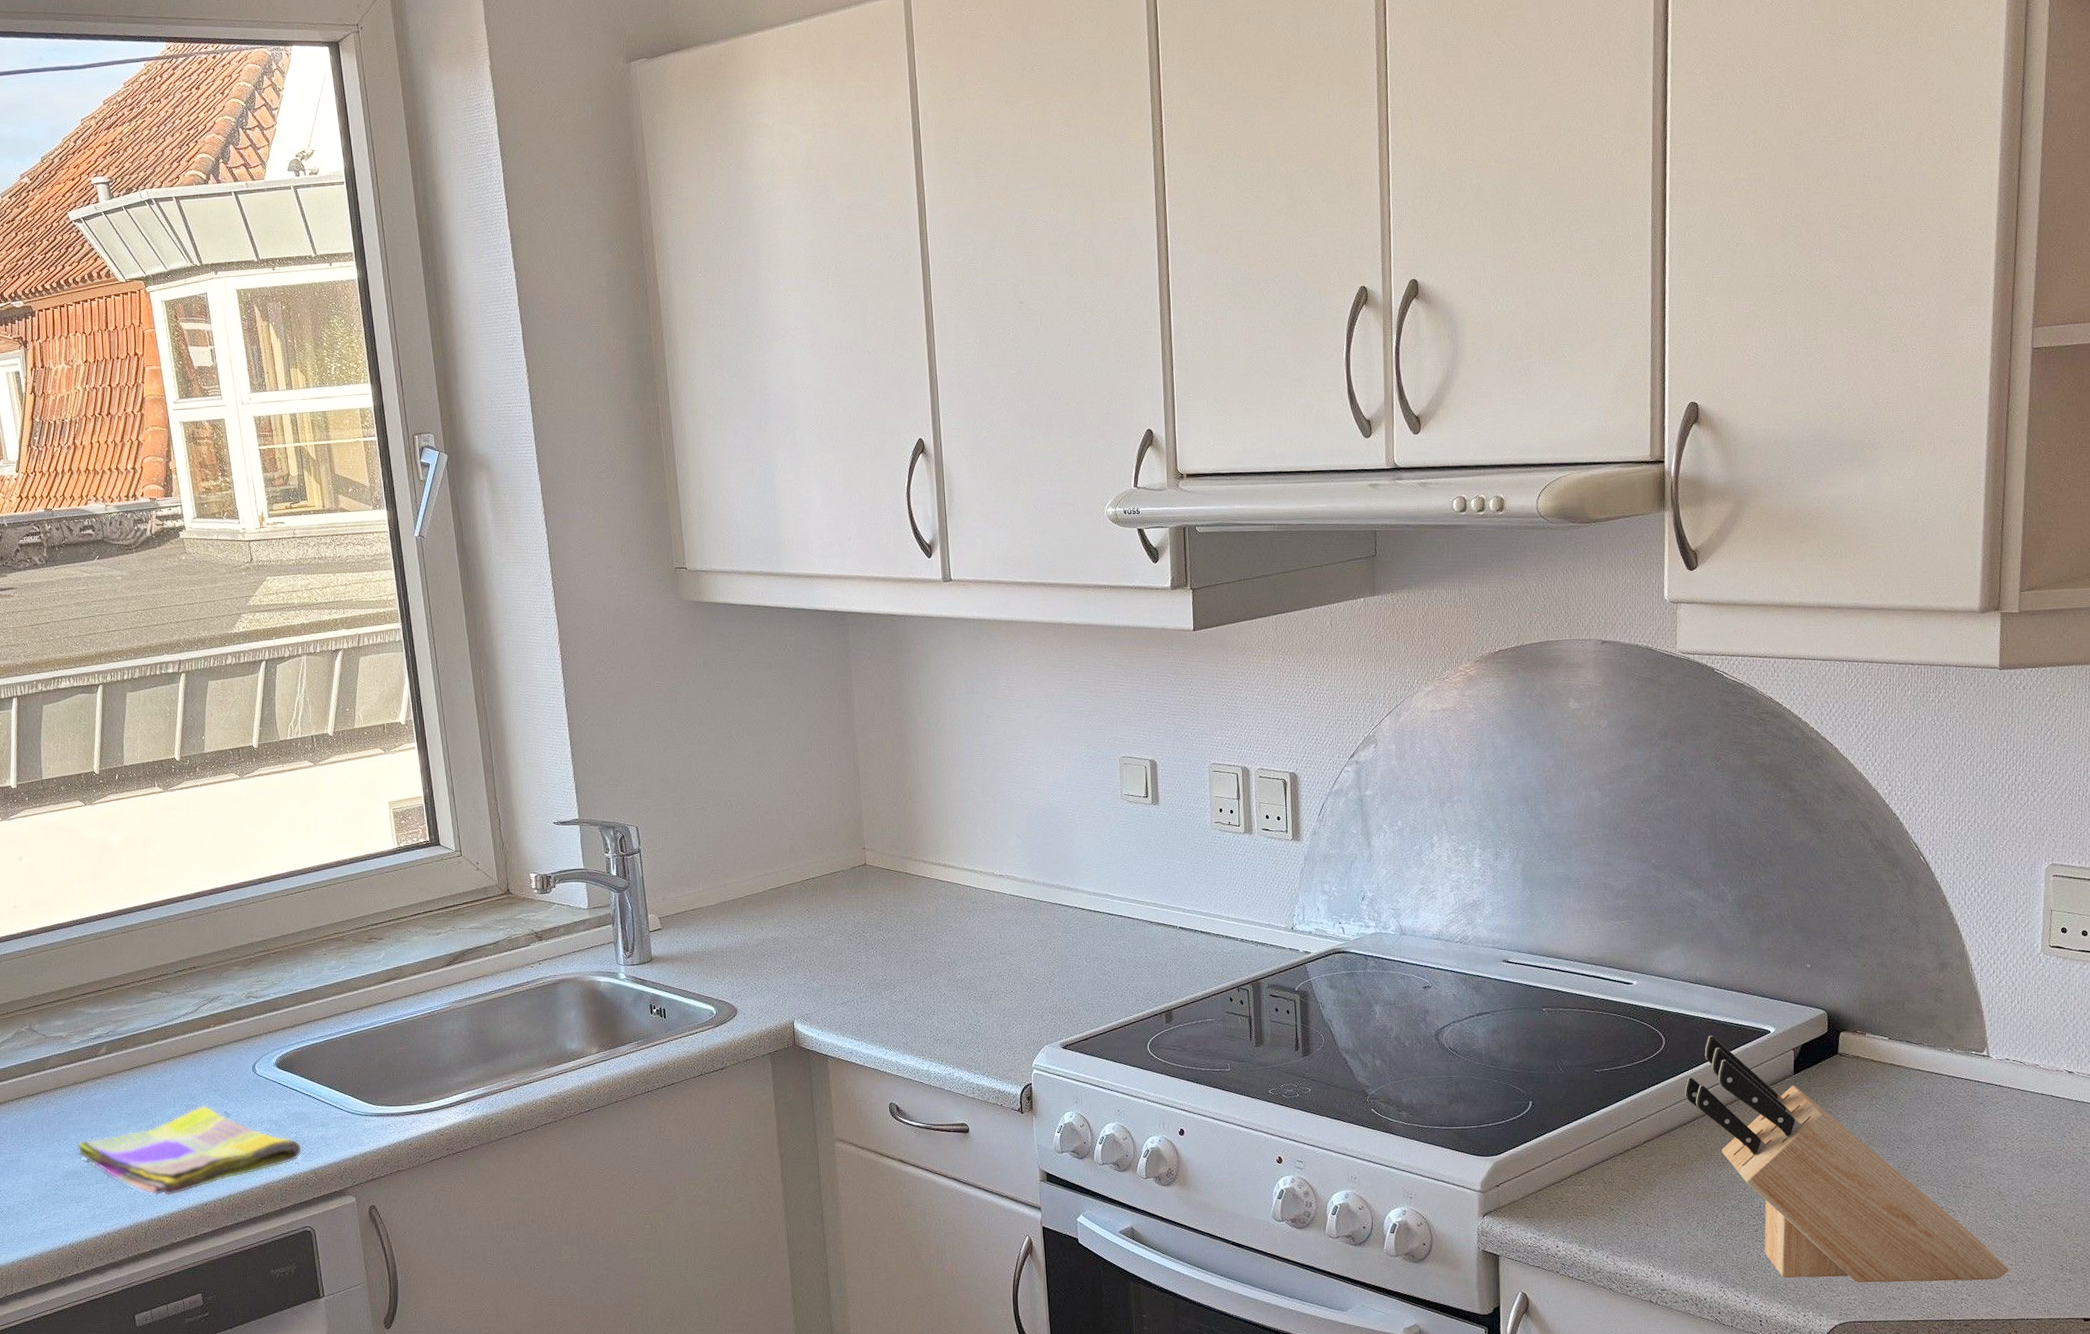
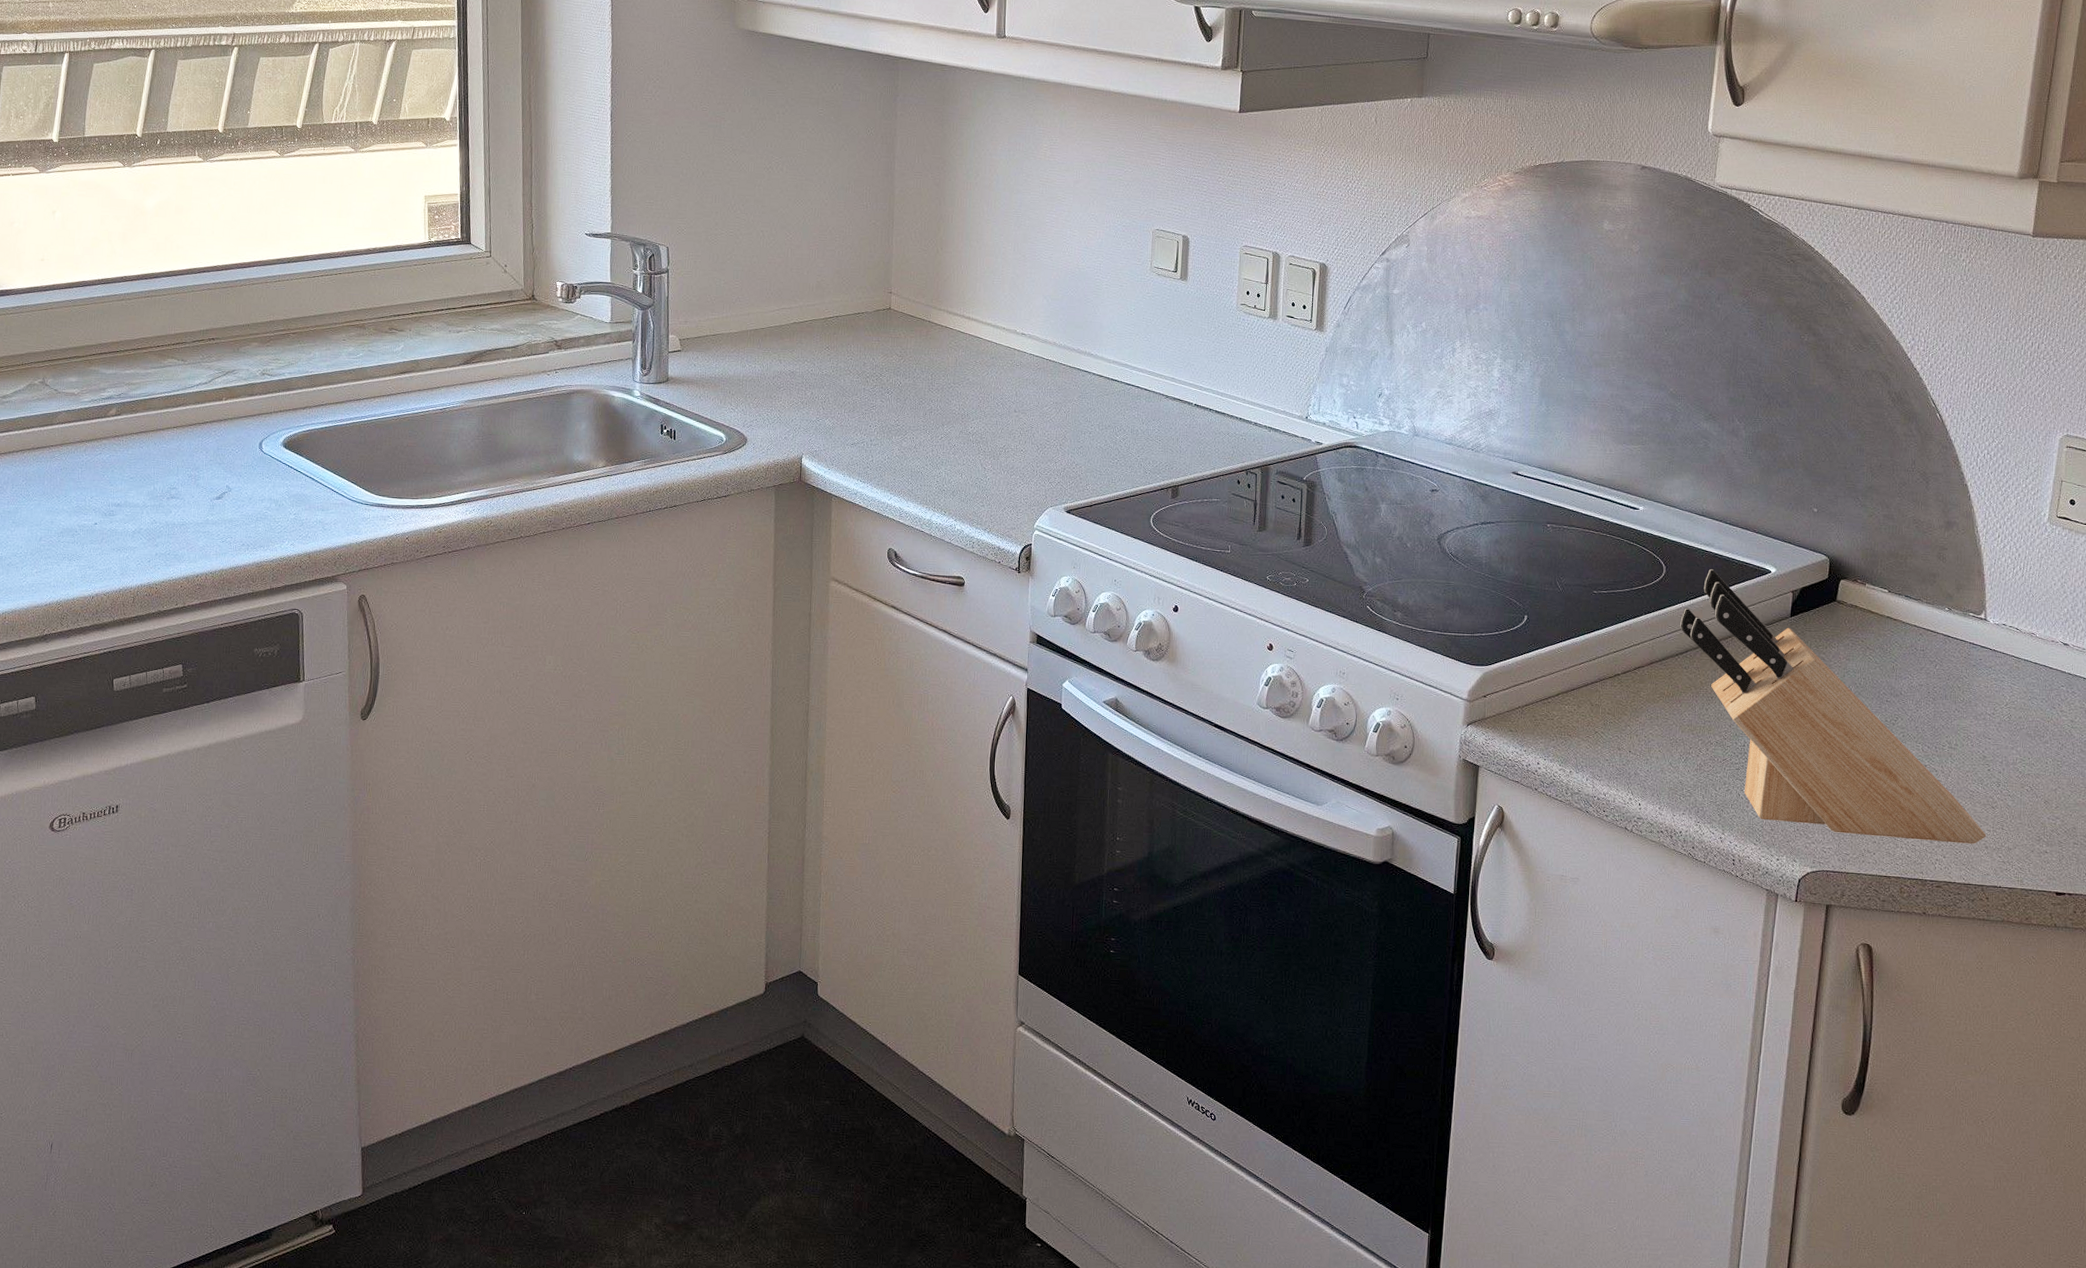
dish towel: present [76,1105,302,1196] -> none [75,476,299,563]

